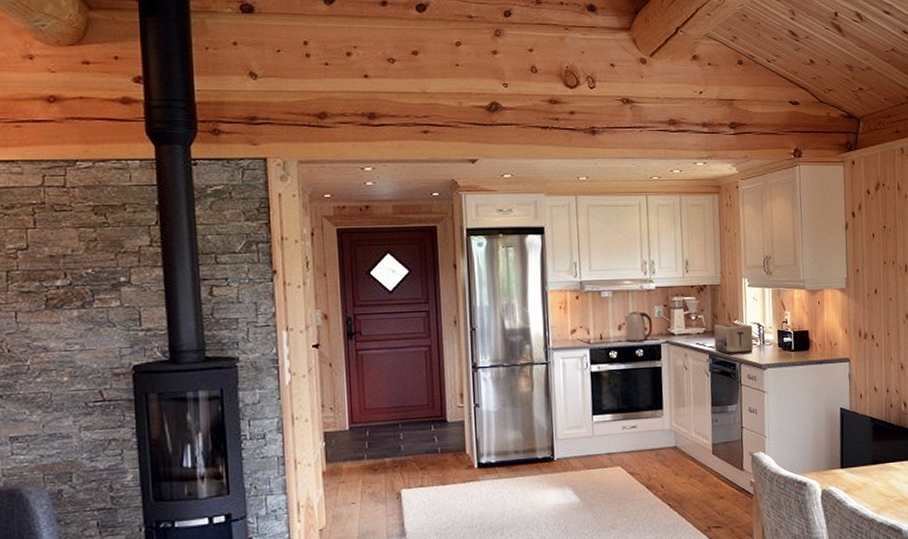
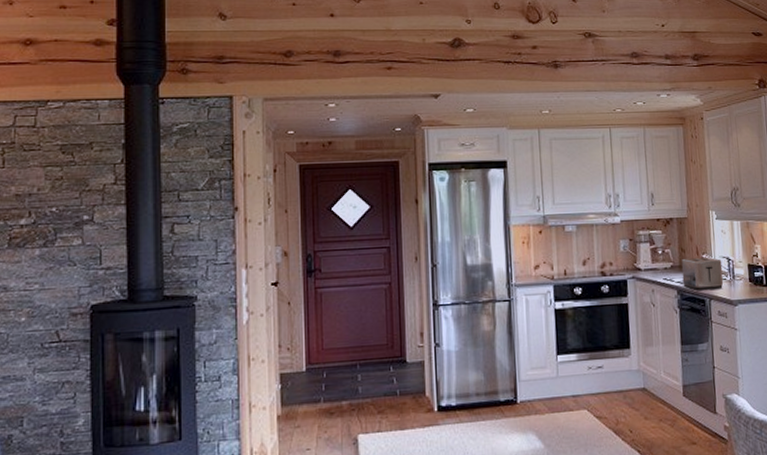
kettle: present [624,311,653,343] -> none [589,246,618,279]

